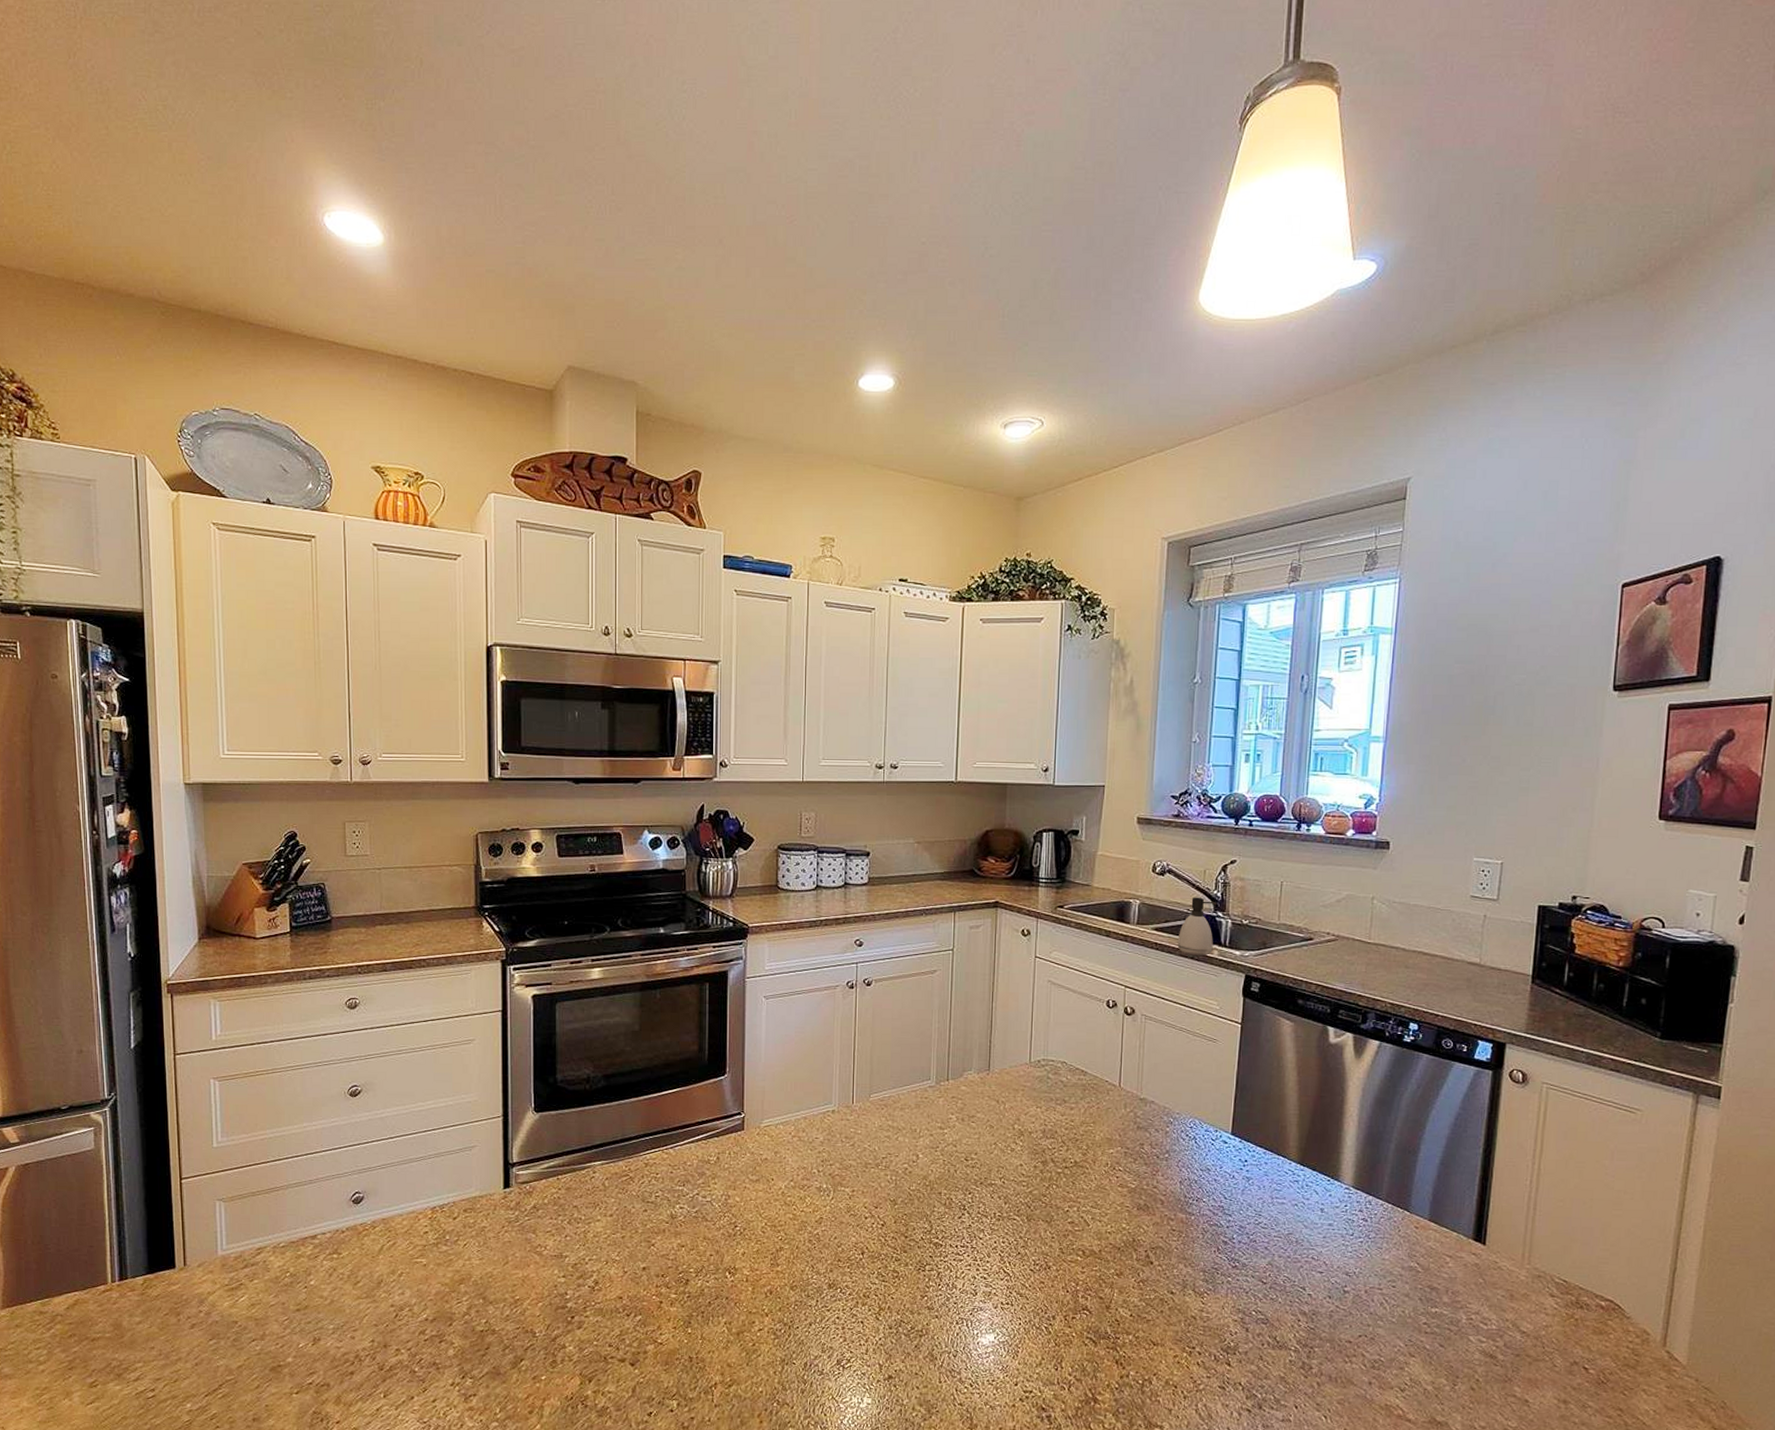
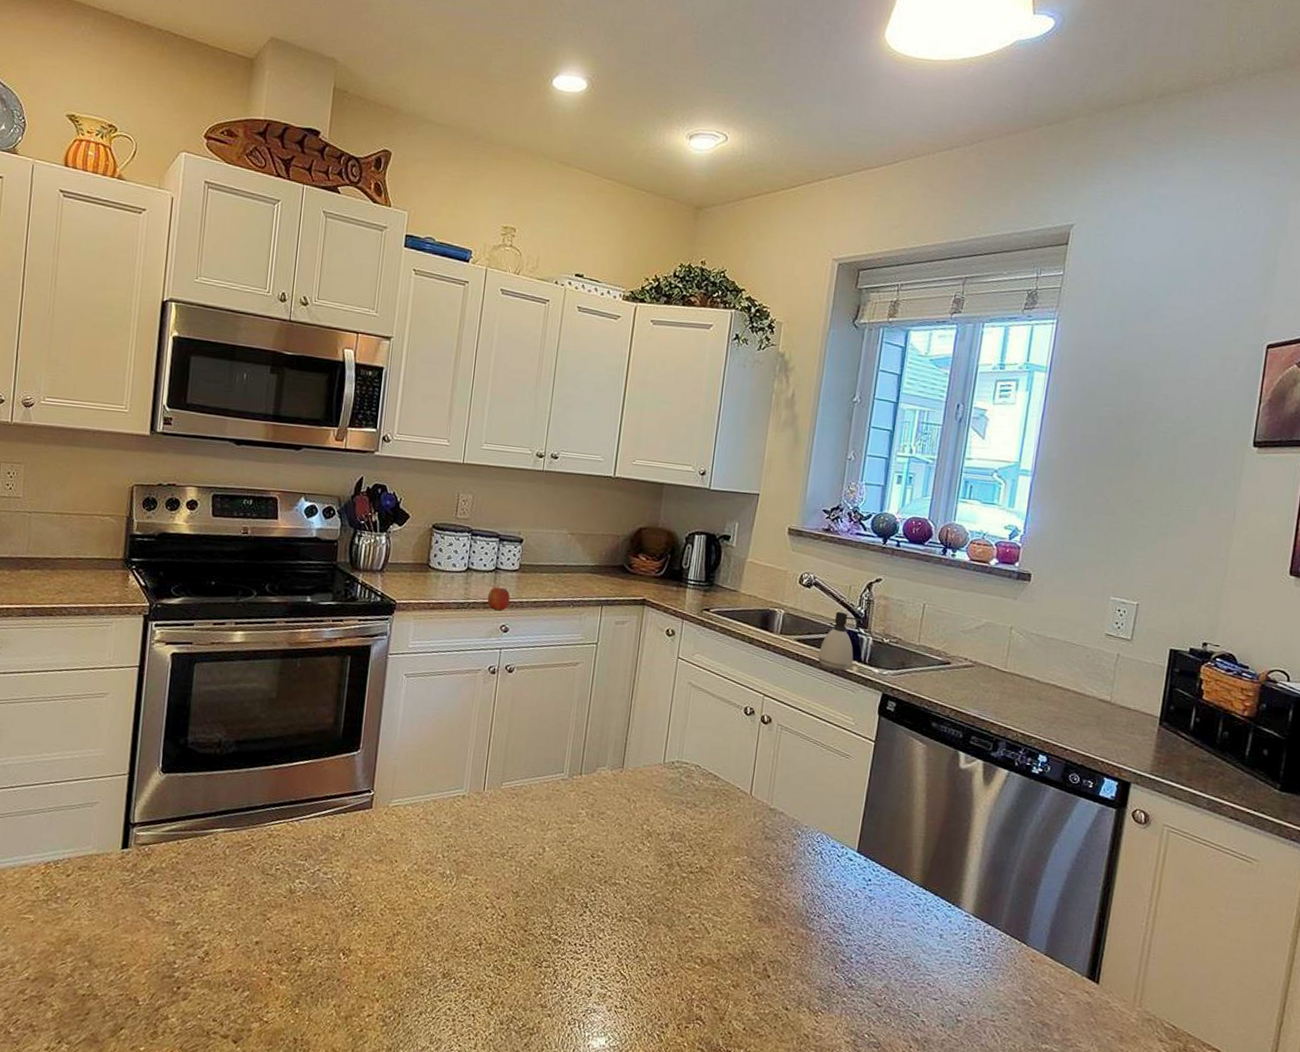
fruit: none [839,902,862,925] -> present [487,586,511,611]

